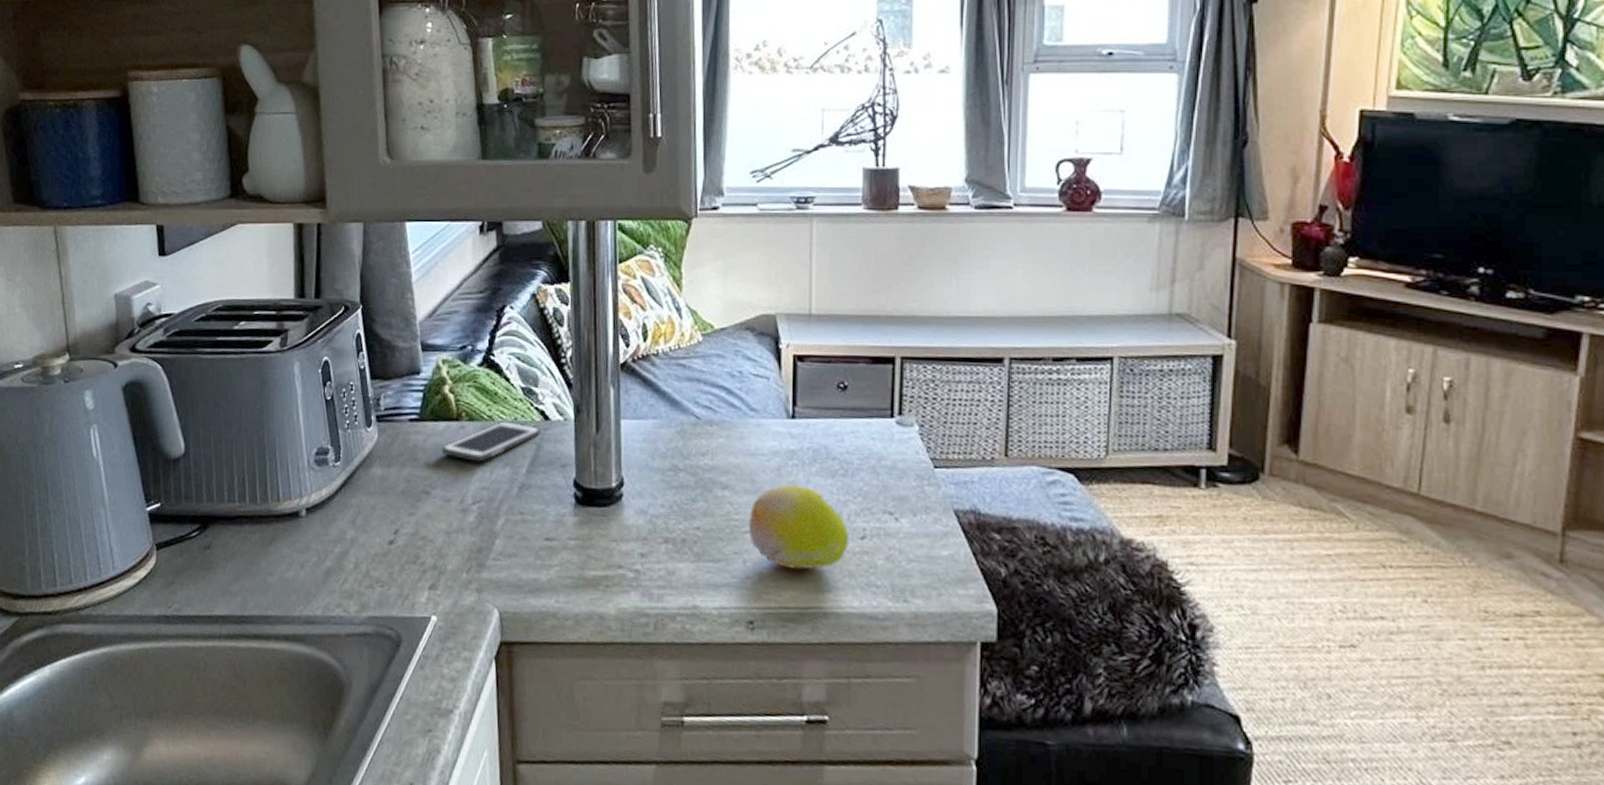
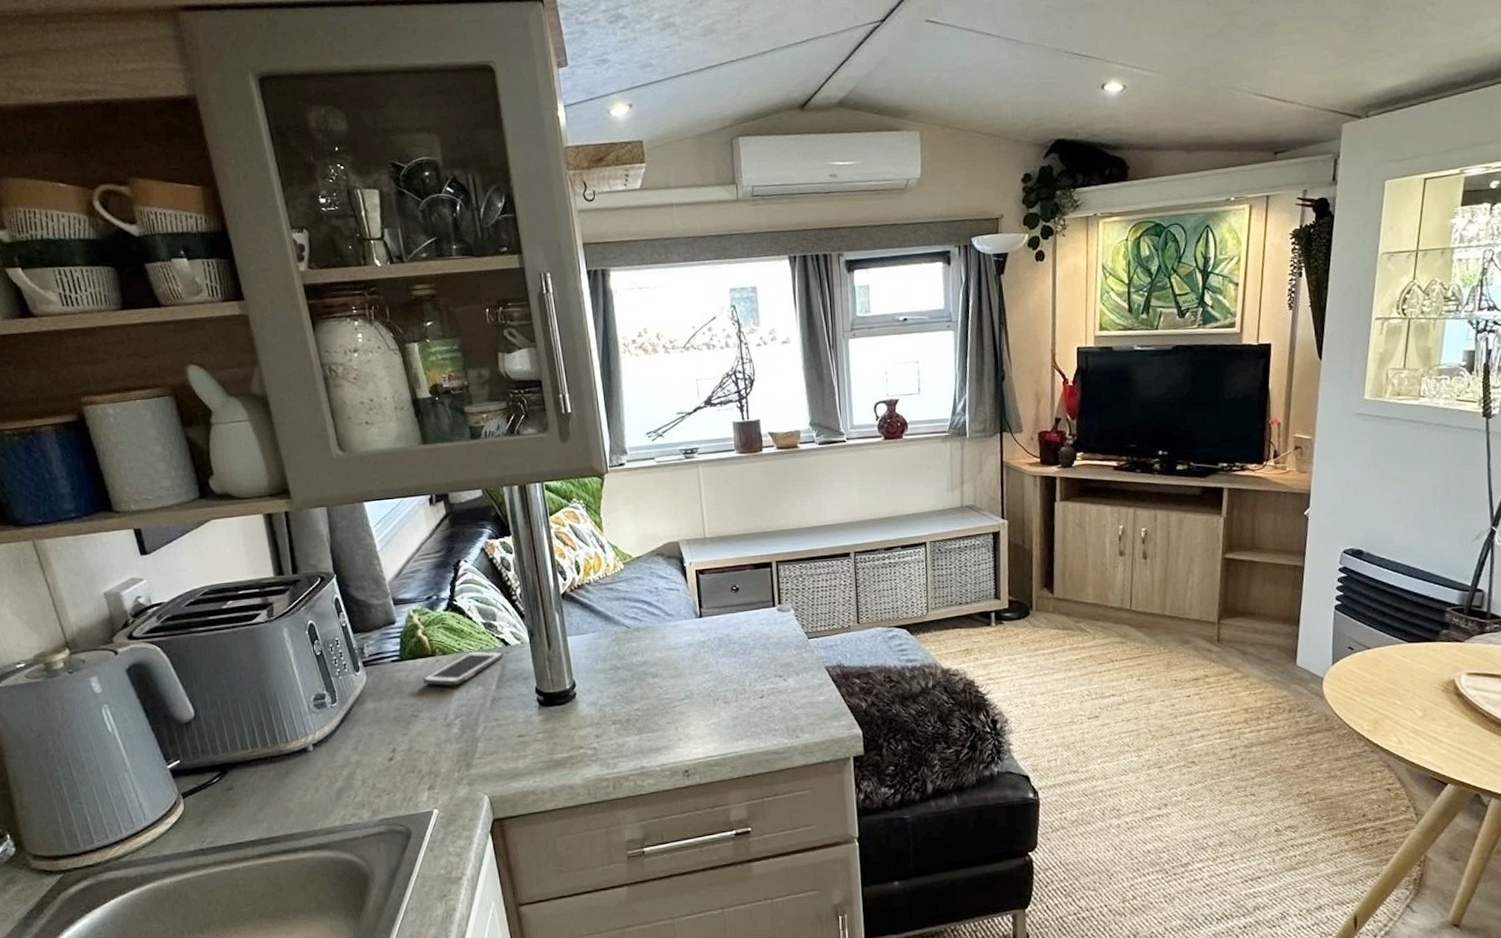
fruit: present [749,485,850,570] -> none [676,666,753,728]

